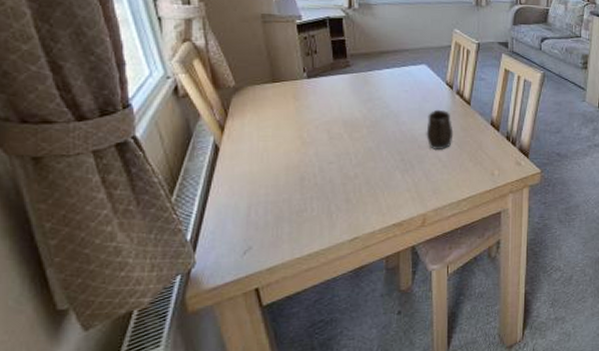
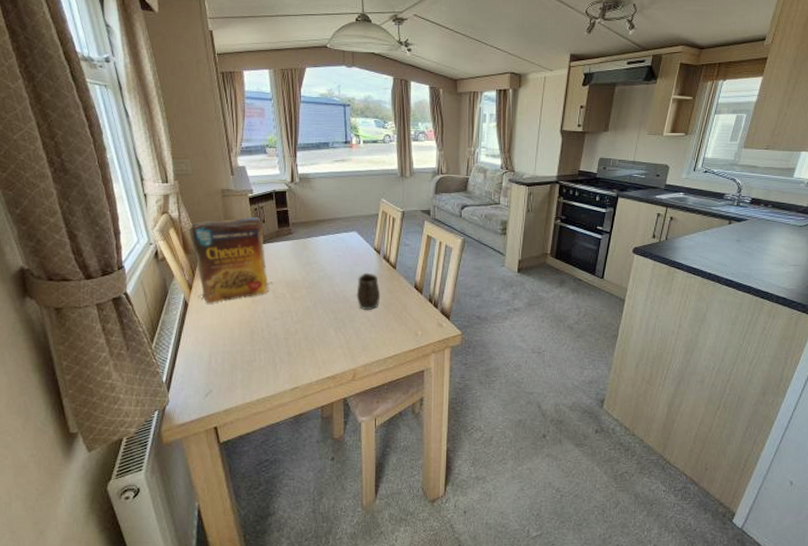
cereal box: none [219,46,327,147] -> present [189,216,273,304]

